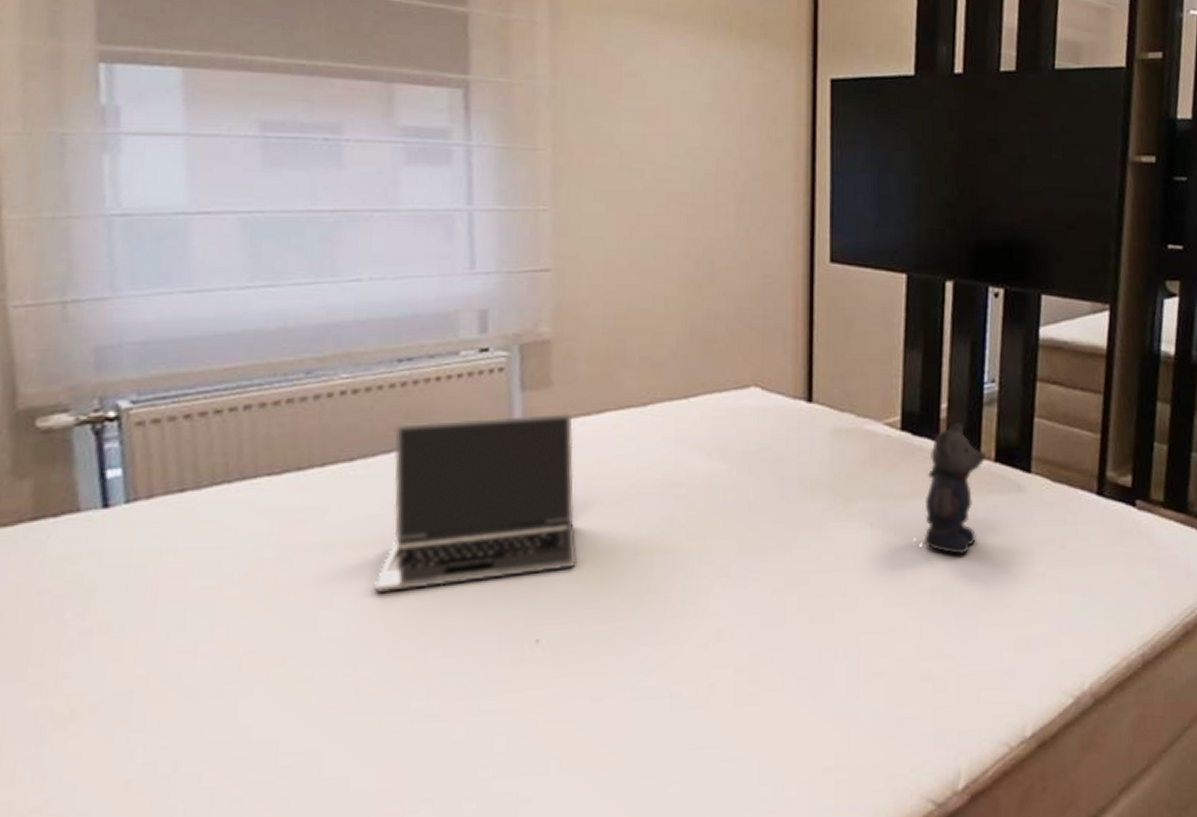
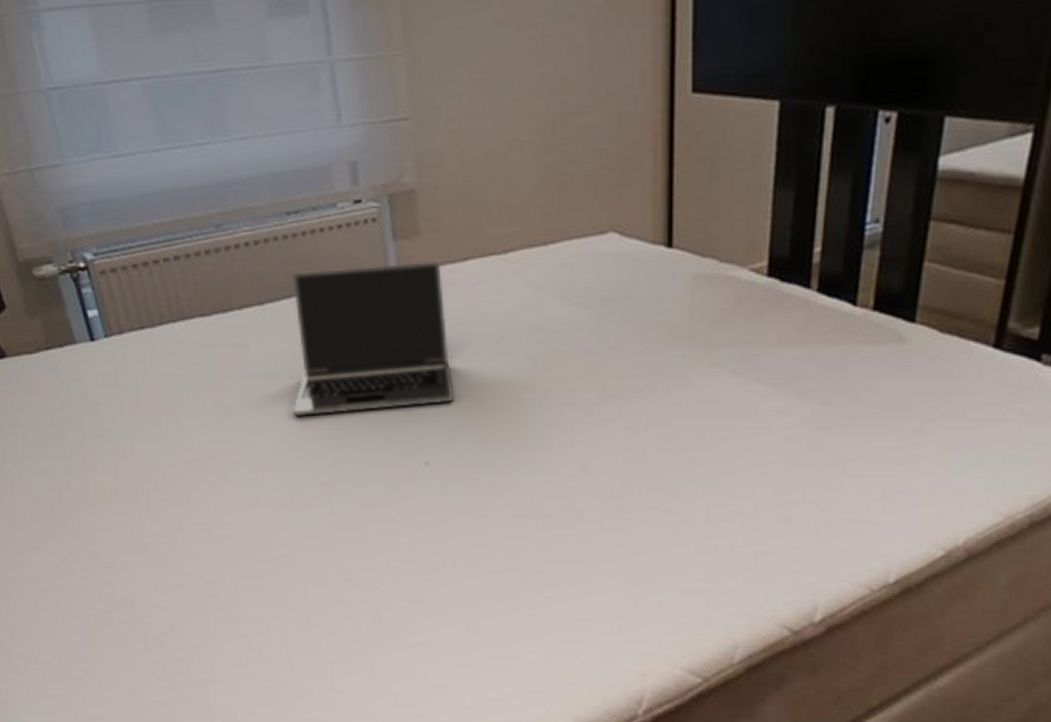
bear: present [923,422,985,555] -> none [789,267,862,405]

